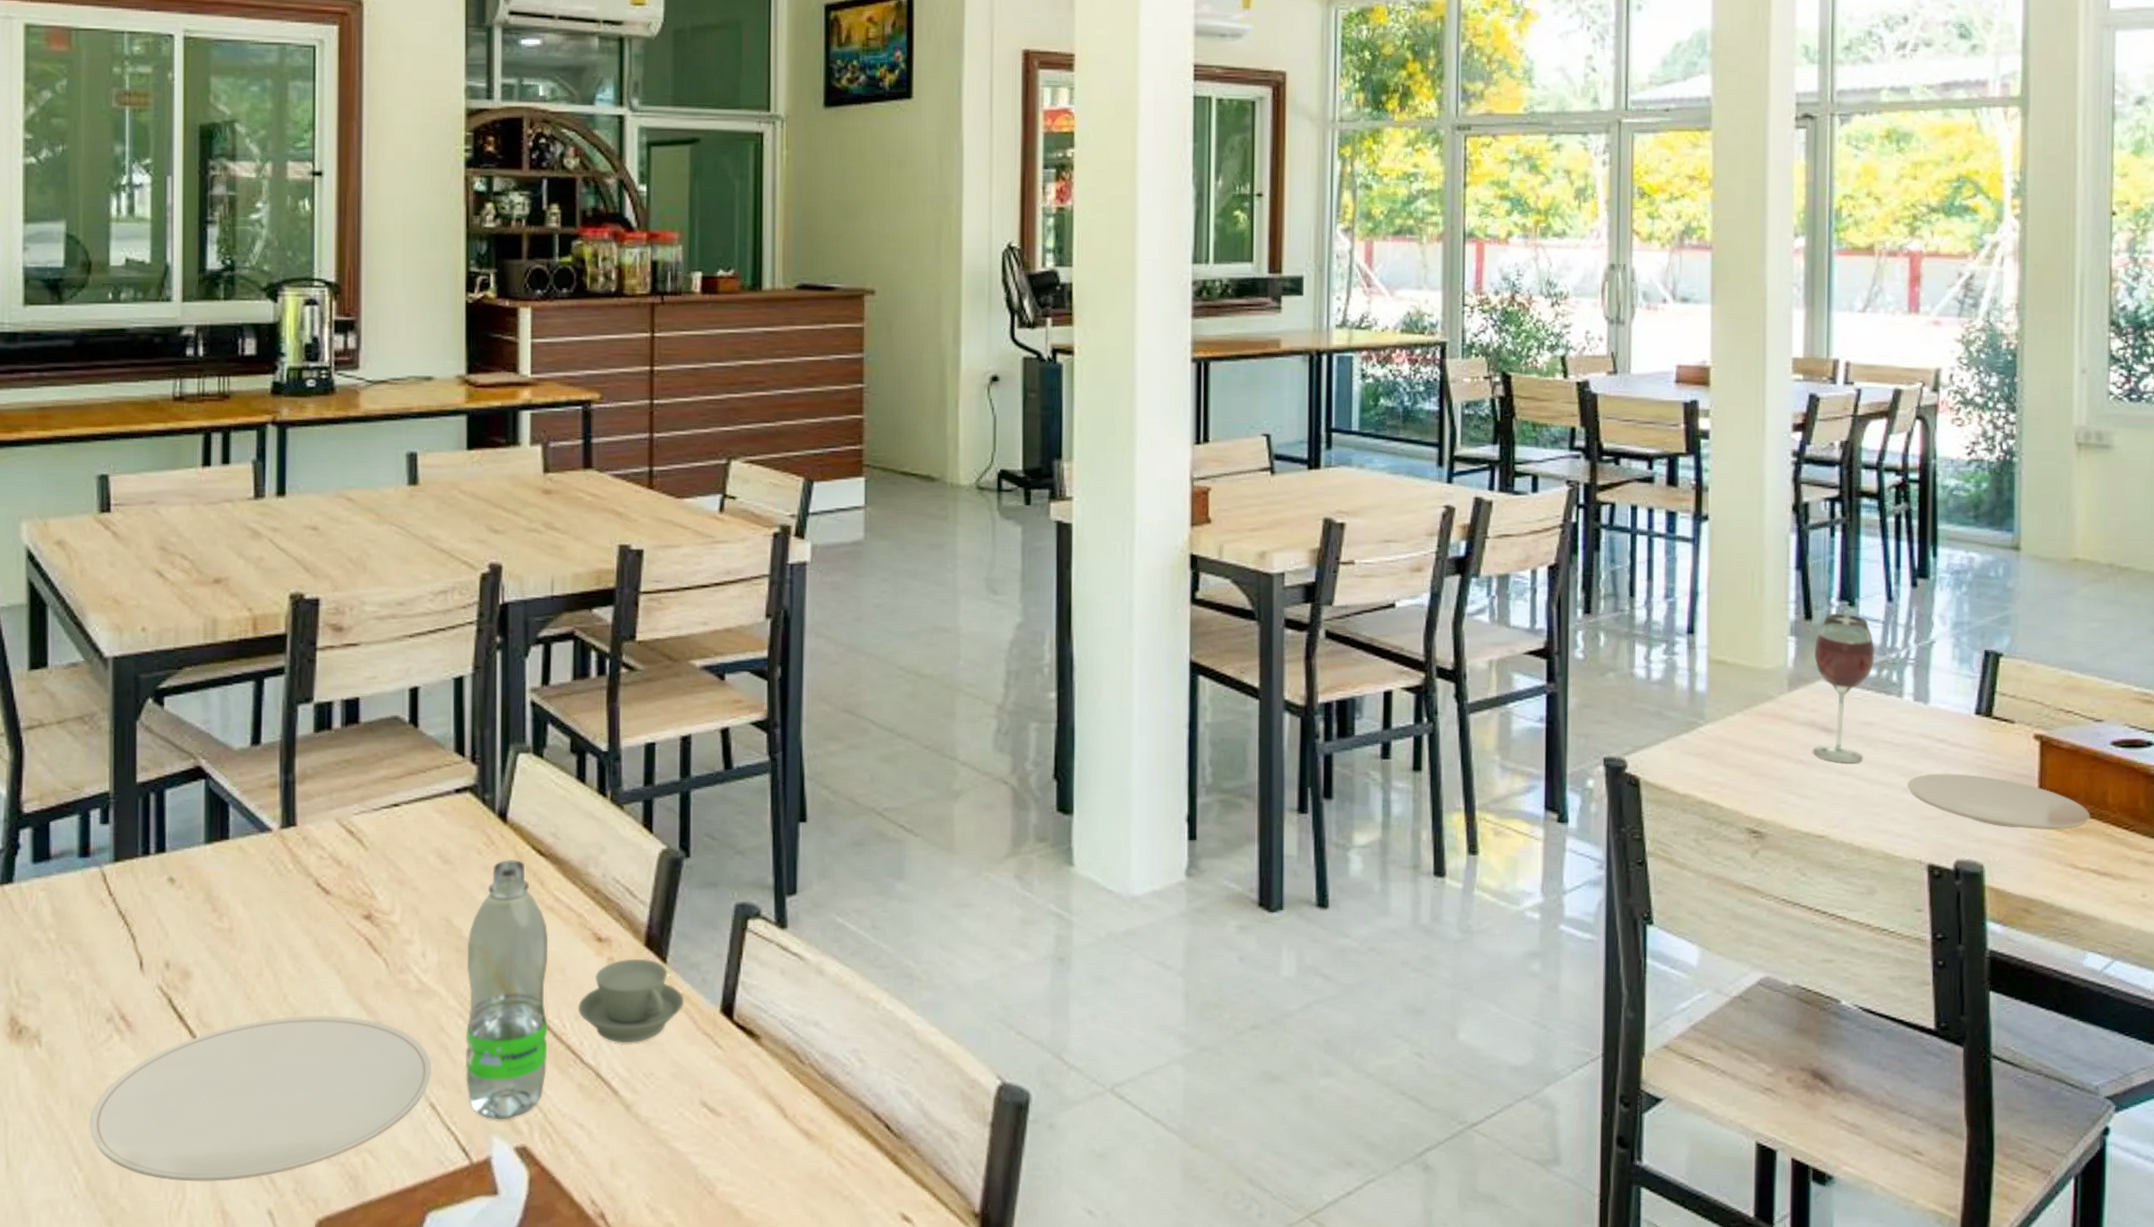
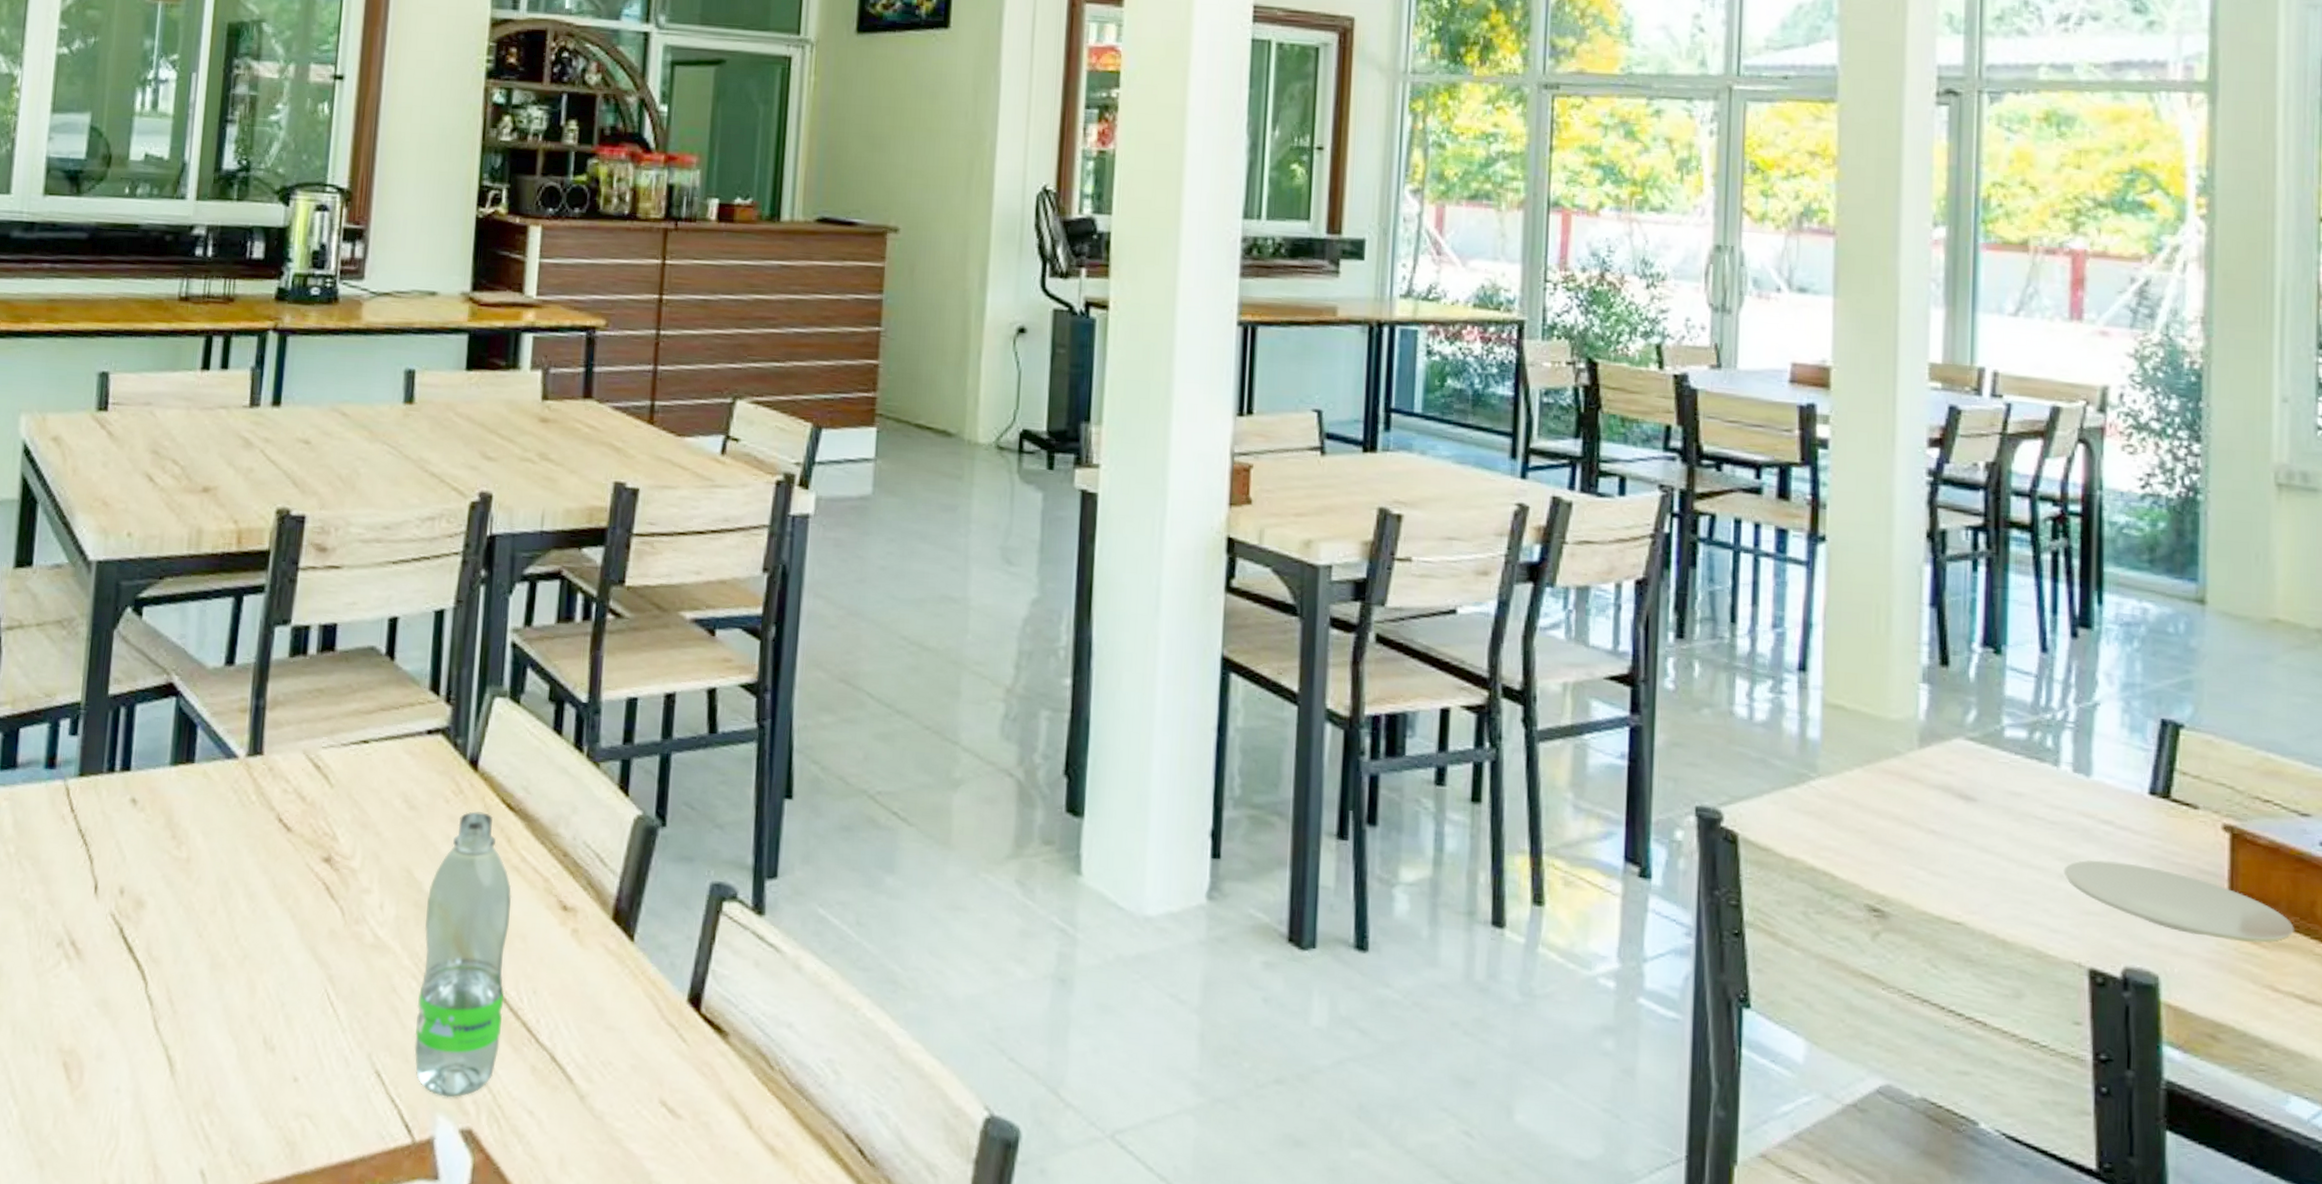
plate: present [89,1016,432,1182] -> none [29,960,380,1133]
cup: present [578,958,685,1042] -> none [537,933,650,1026]
wineglass: present [1813,613,1876,763] -> none [1948,660,2026,839]

